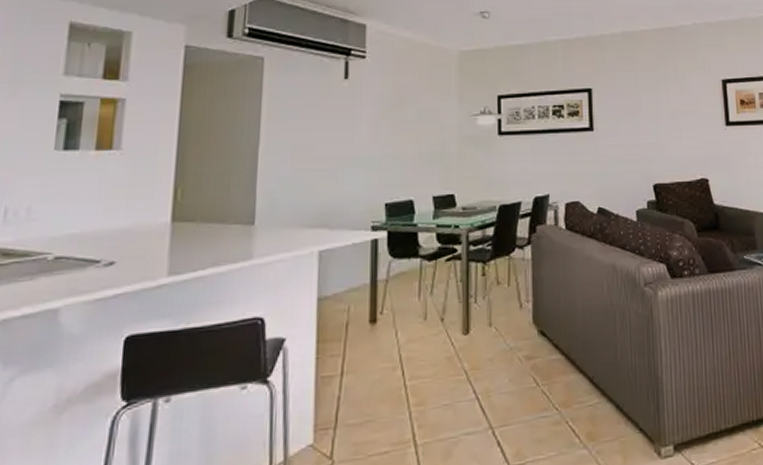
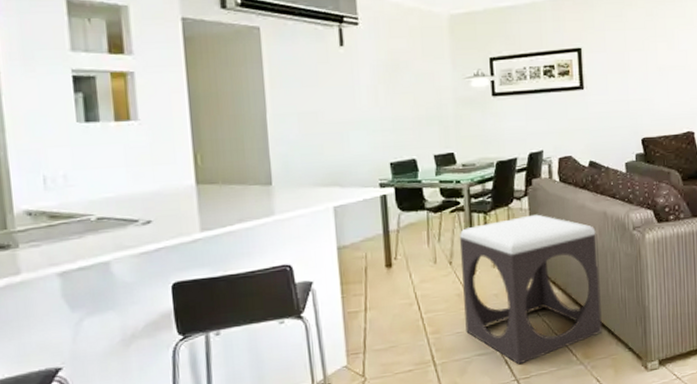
footstool: none [453,265,610,448] -> present [459,214,602,365]

